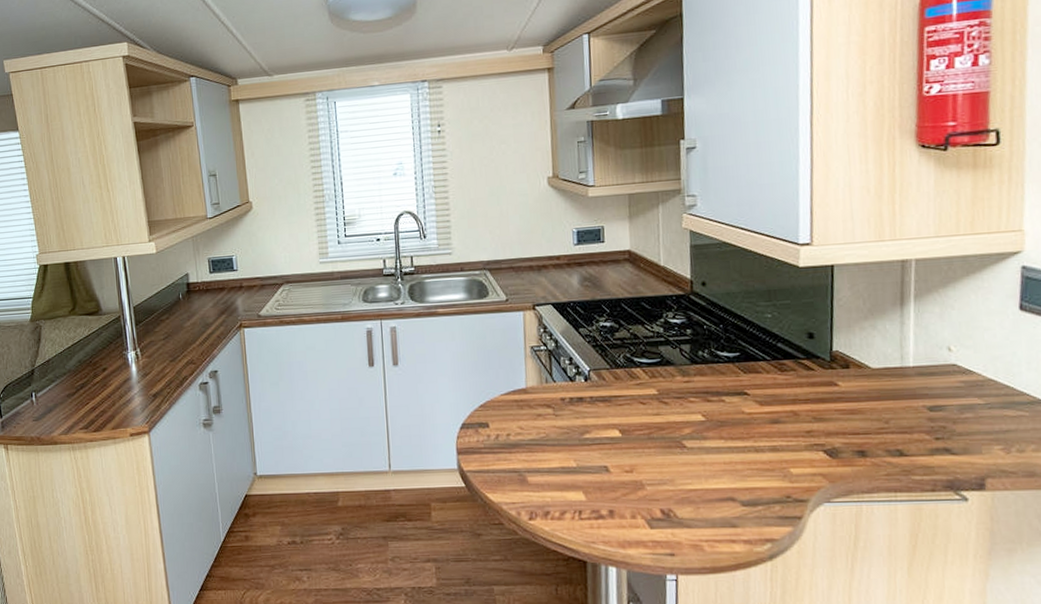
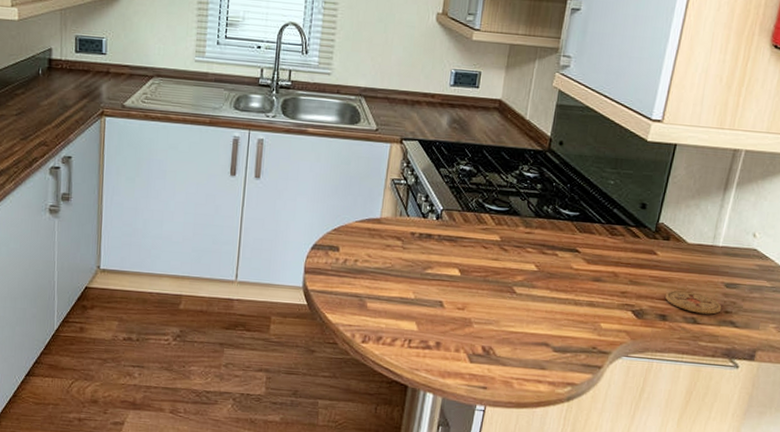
coaster: none [859,420,931,444] -> present [665,290,722,315]

